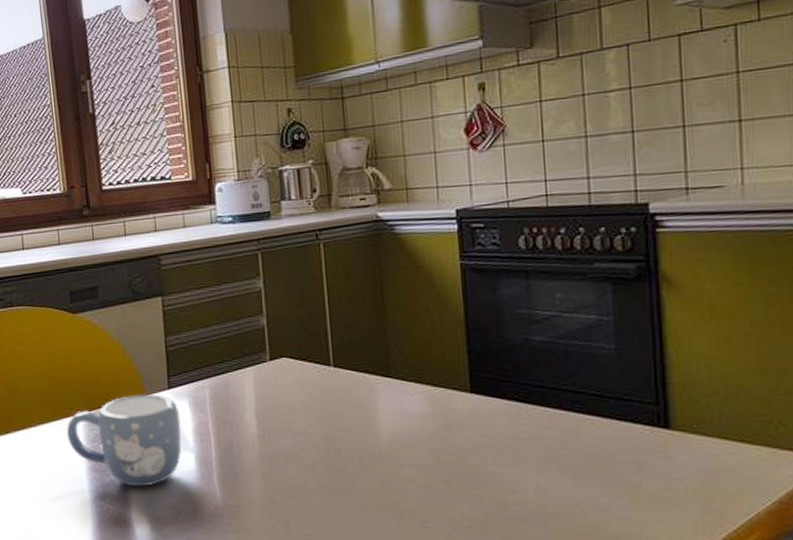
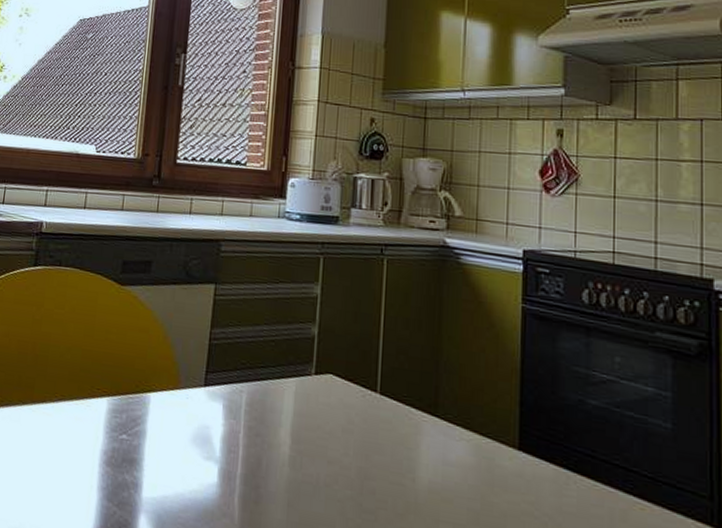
mug: present [66,394,182,487] -> none [86,386,212,494]

